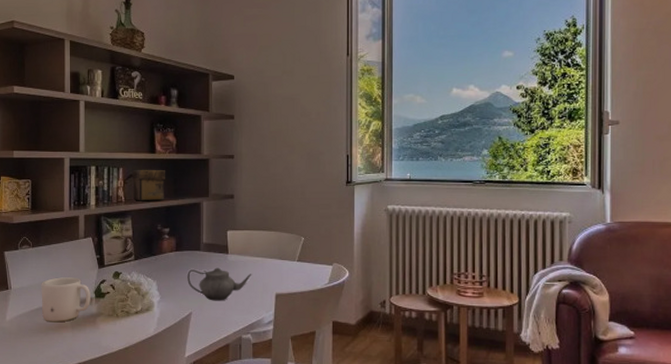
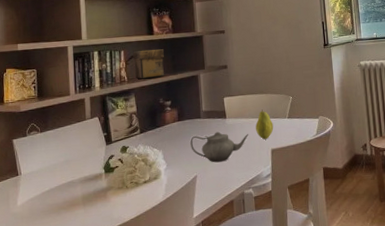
mug: present [41,277,91,323] -> none [51,156,100,202]
fruit: none [260,248,280,282] -> present [255,109,274,140]

